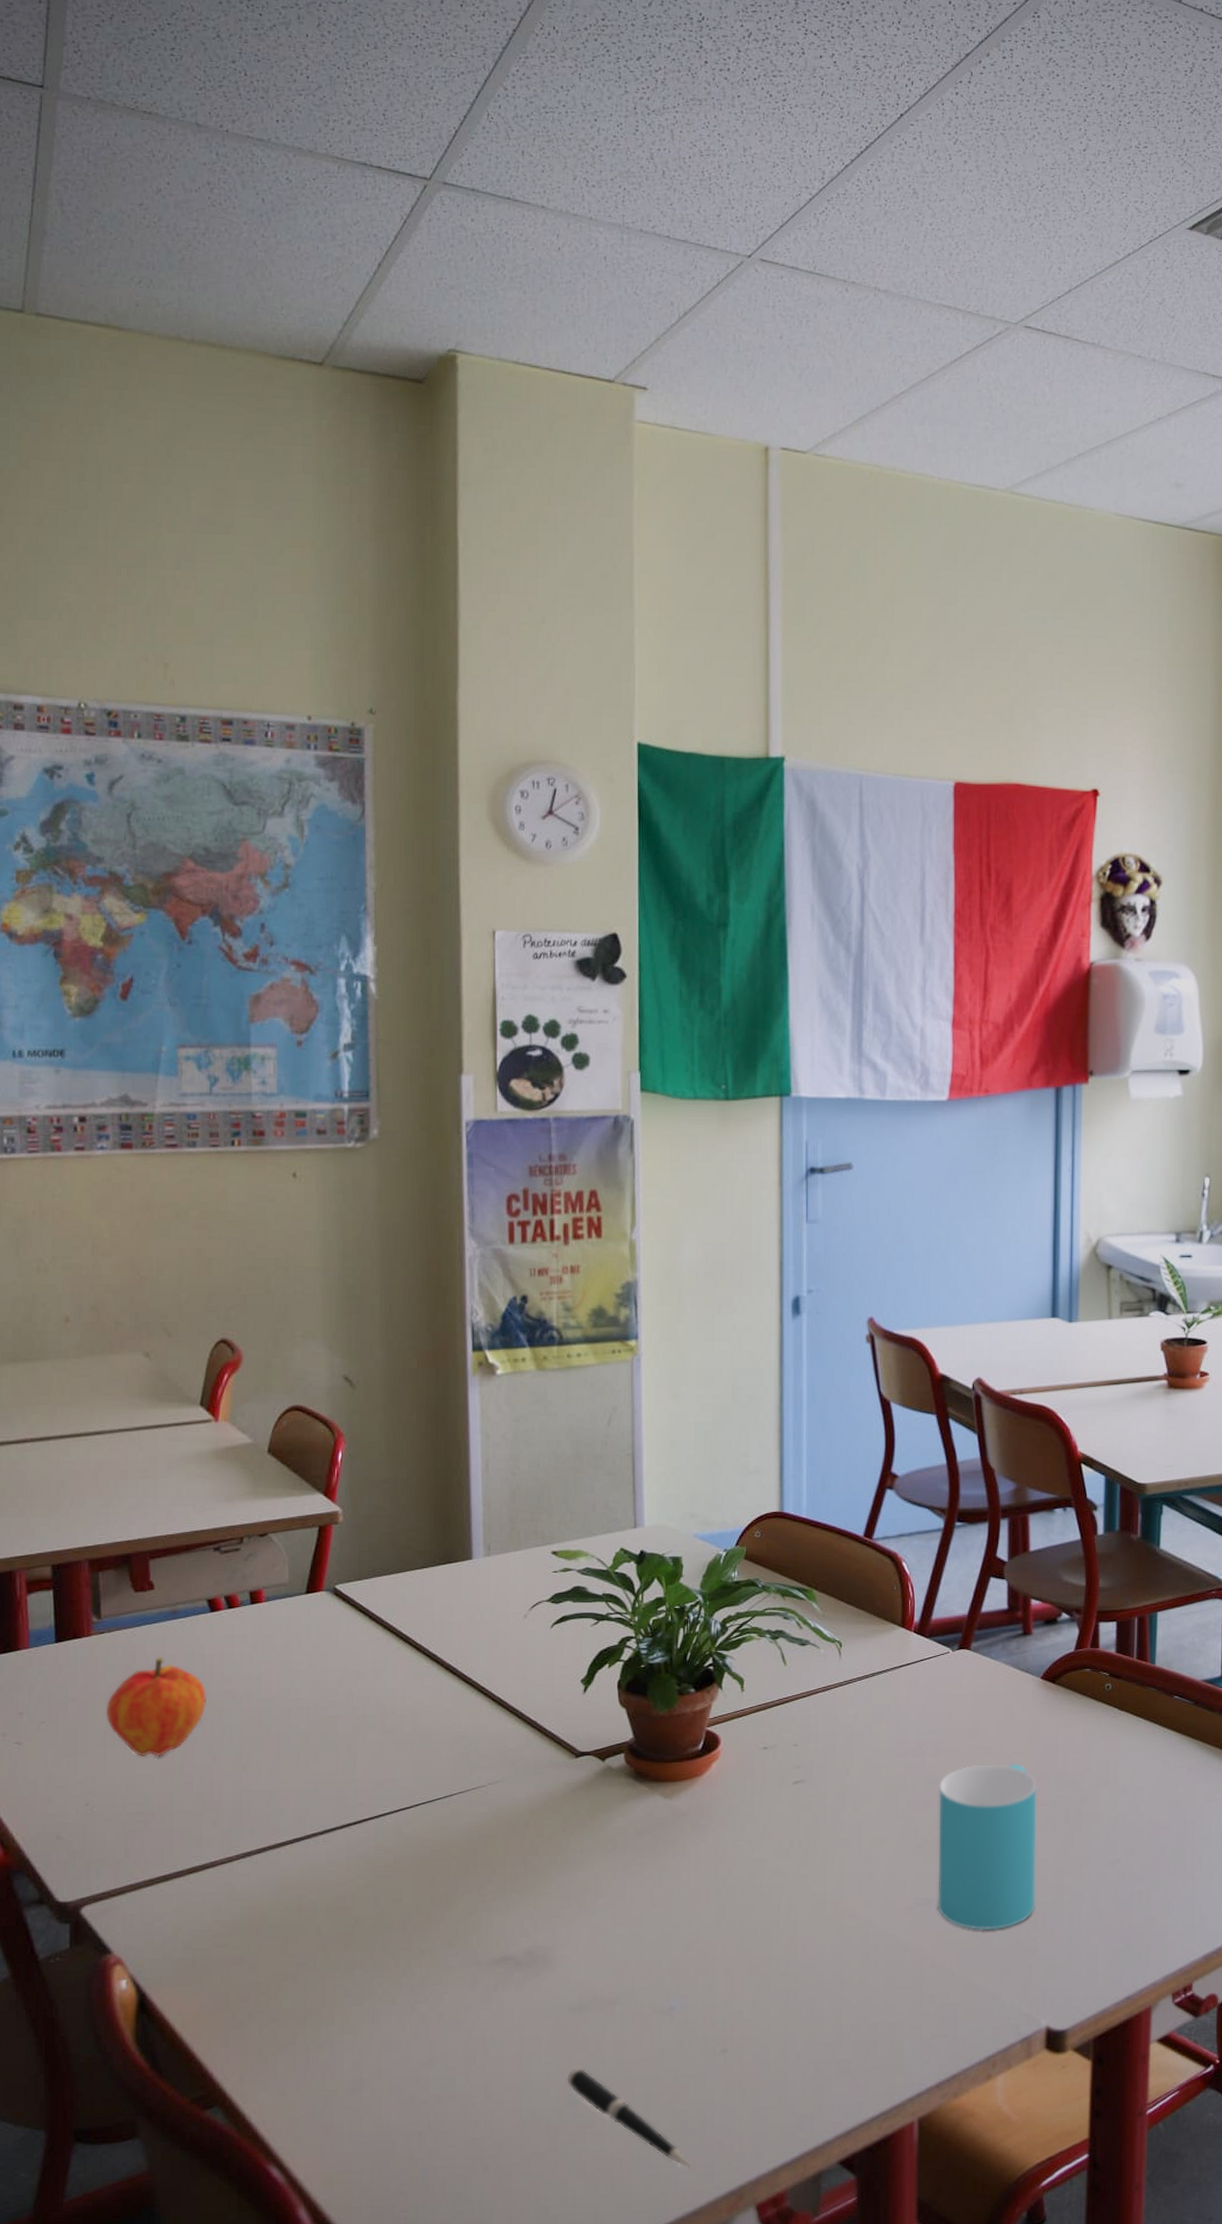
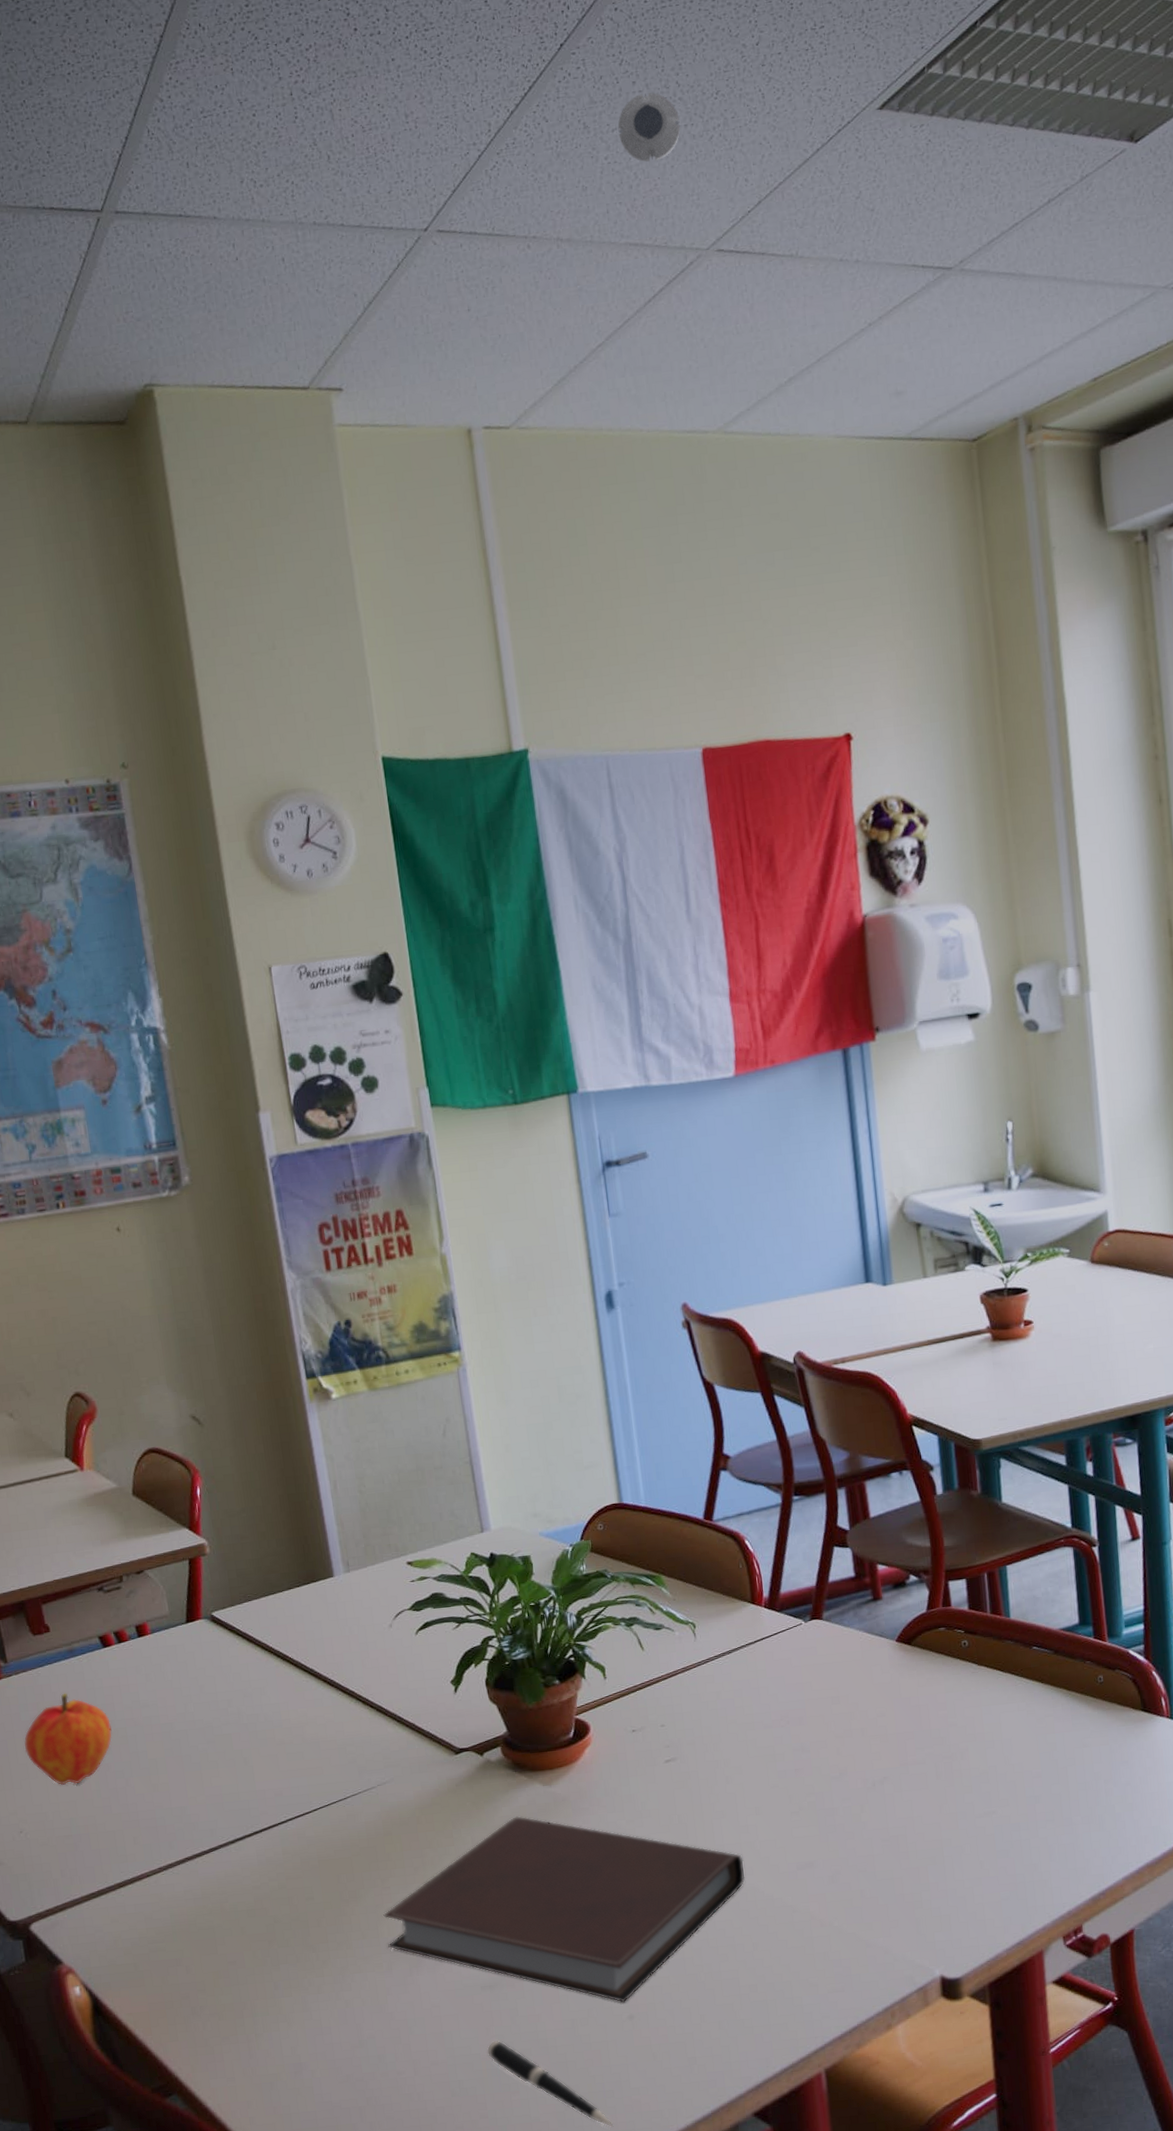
notebook: none [474,1828,861,2035] -> present [383,1816,745,2003]
cup: present [938,1763,1037,1930] -> none [807,1726,916,1889]
smoke detector: none [945,173,1004,236] -> present [617,92,681,163]

